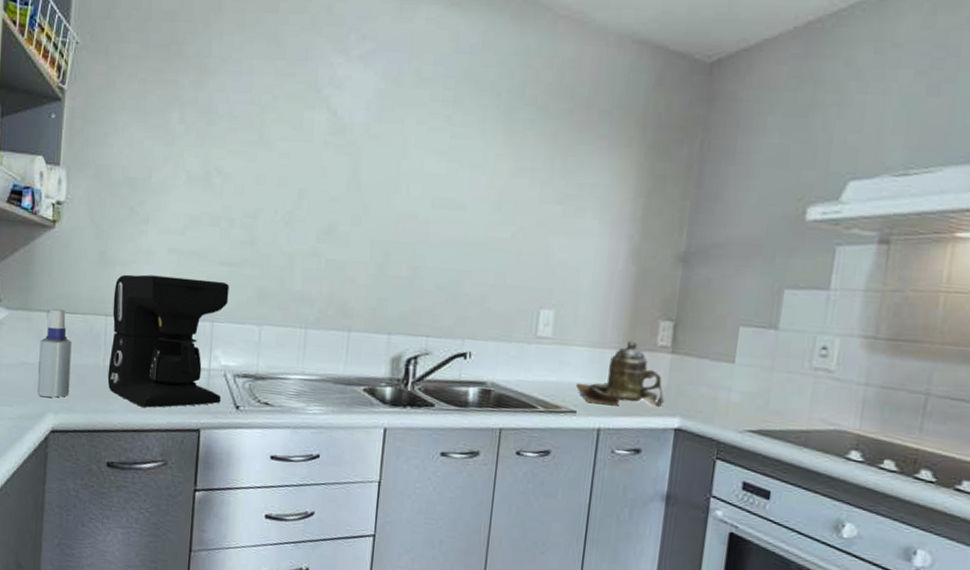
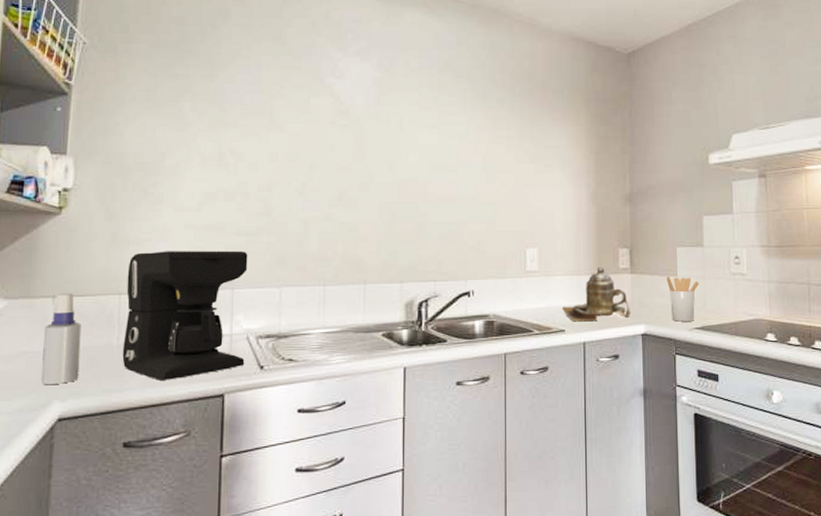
utensil holder: none [718,361,765,422] -> present [666,276,700,322]

